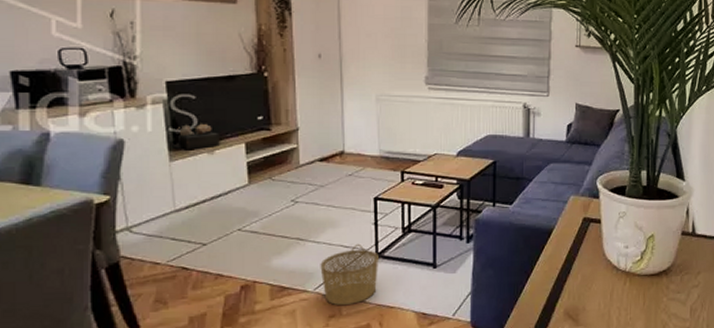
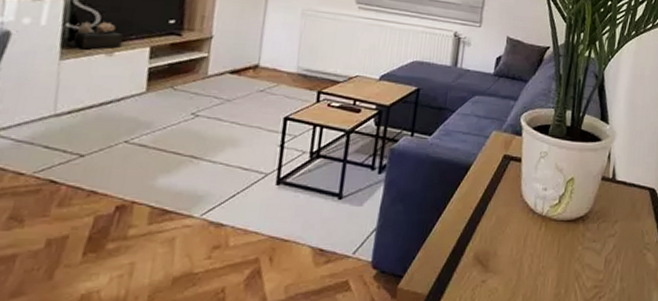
basket: present [320,243,378,306] -> none [211,166,280,236]

